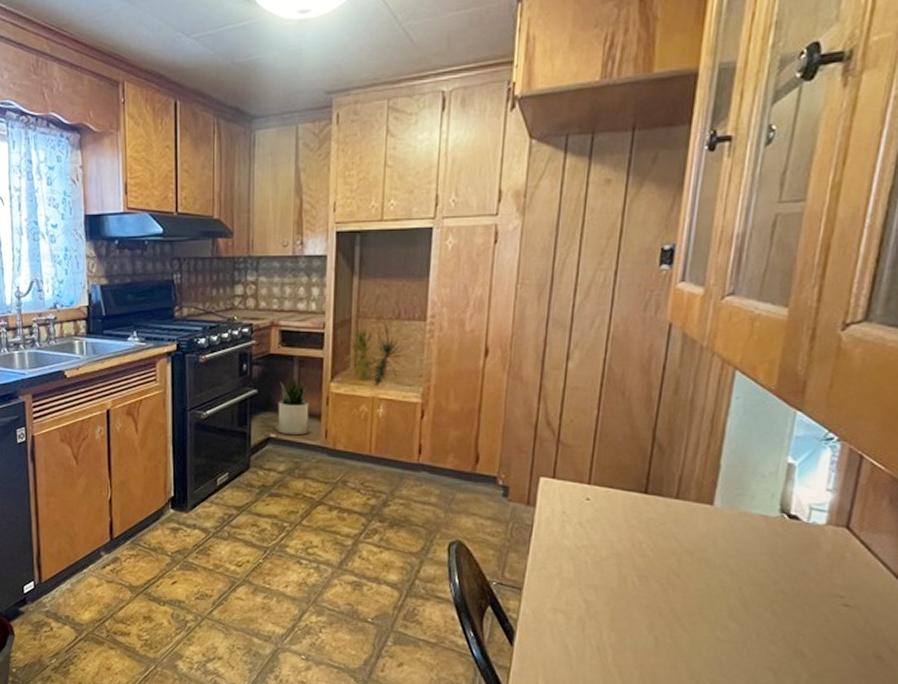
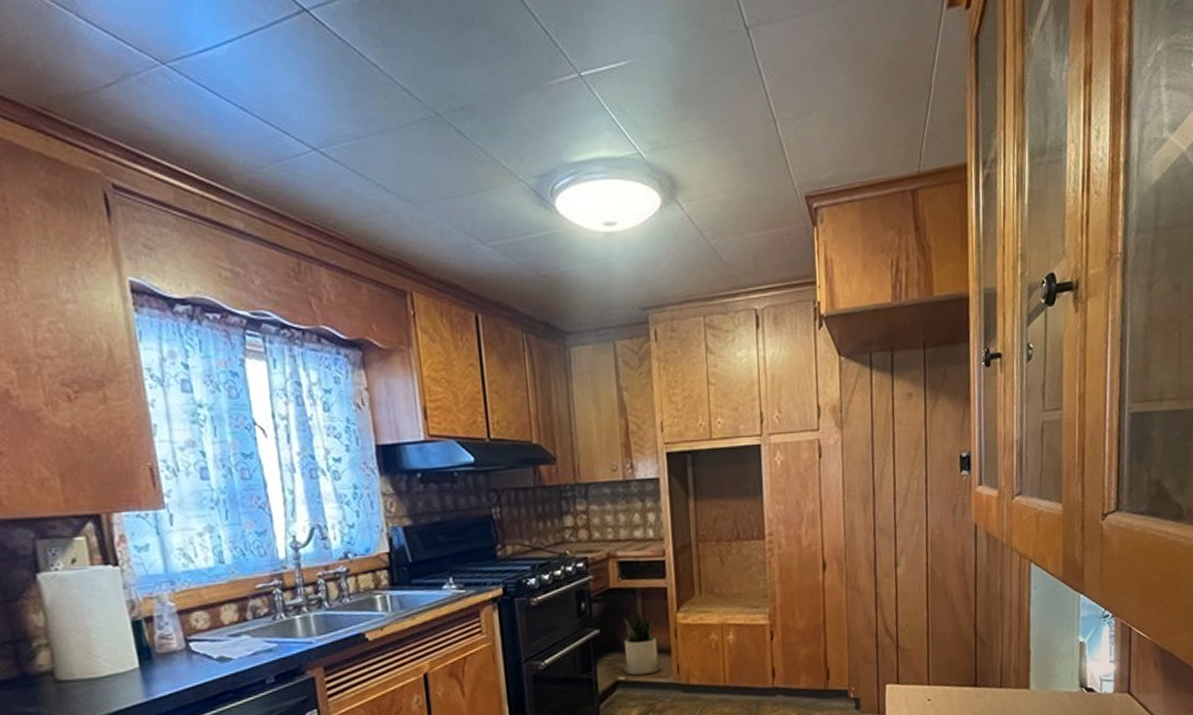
plant: present [343,315,406,387] -> none [687,538,750,613]

